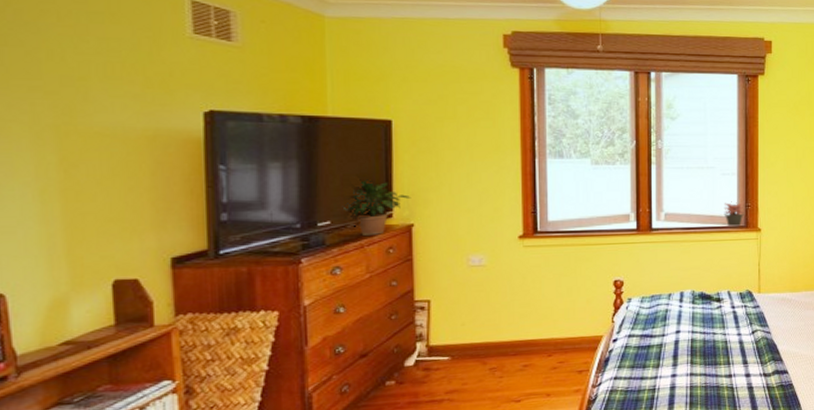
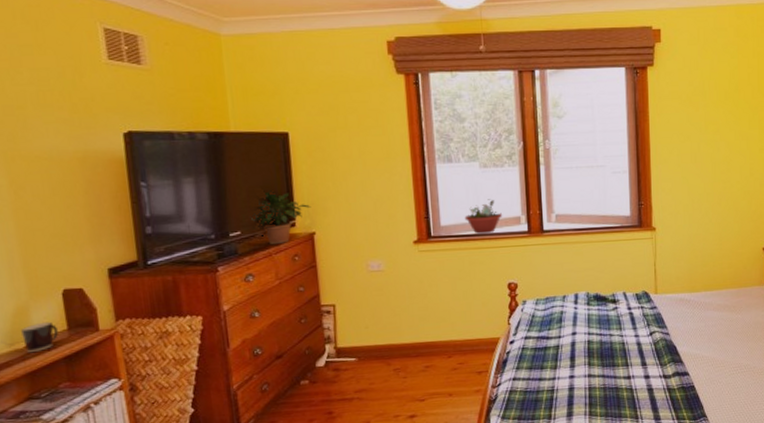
mug: none [54,315,103,352] -> present [20,321,58,353]
potted flower: none [573,196,612,231] -> present [464,199,503,235]
succulent plant: present [724,201,745,227] -> none [616,200,639,227]

